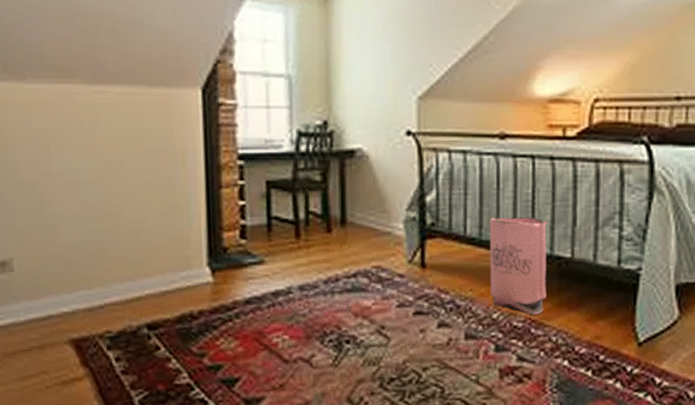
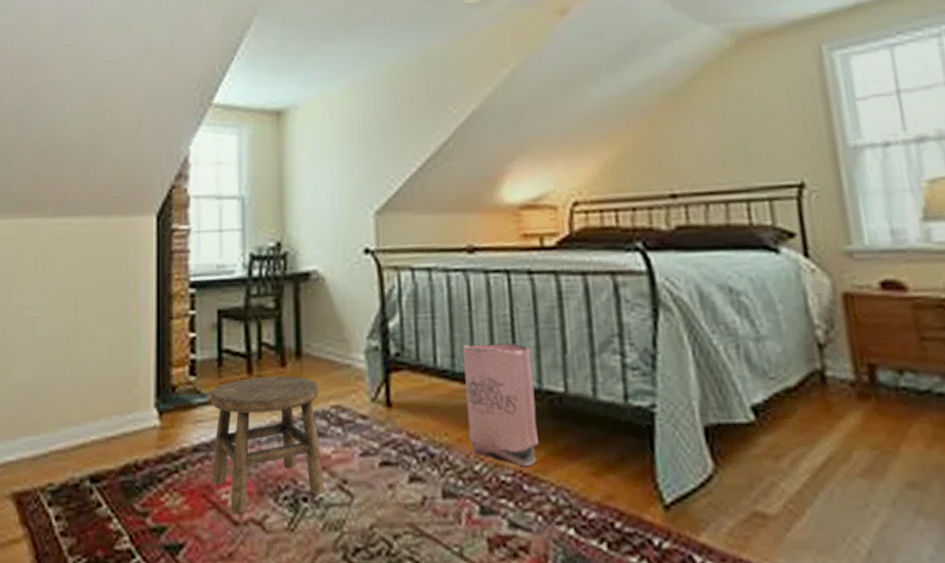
stool: none [260,240,365,354] -> present [210,375,325,514]

